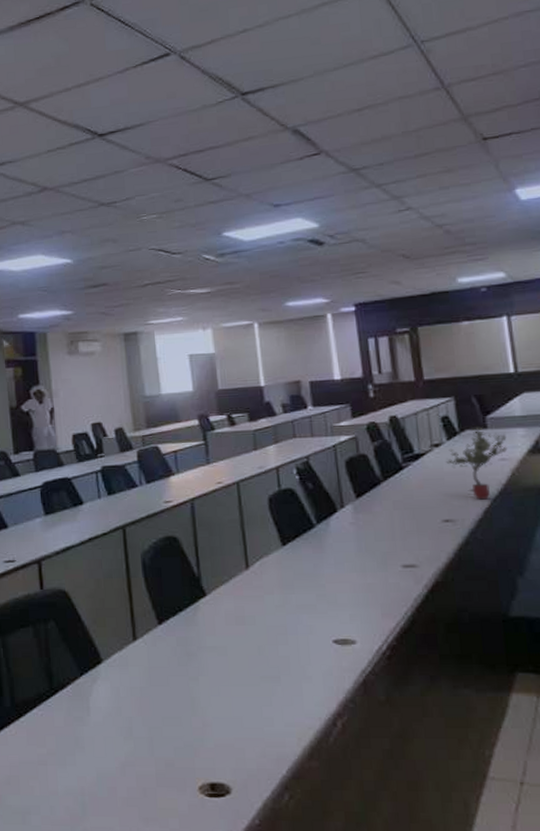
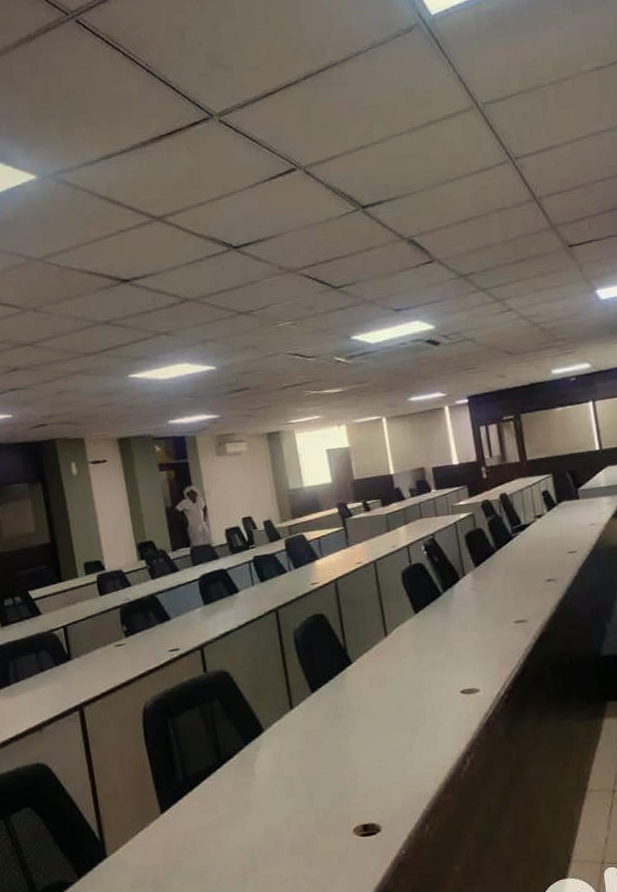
potted tree: present [446,426,508,500] -> none [547,498,596,560]

